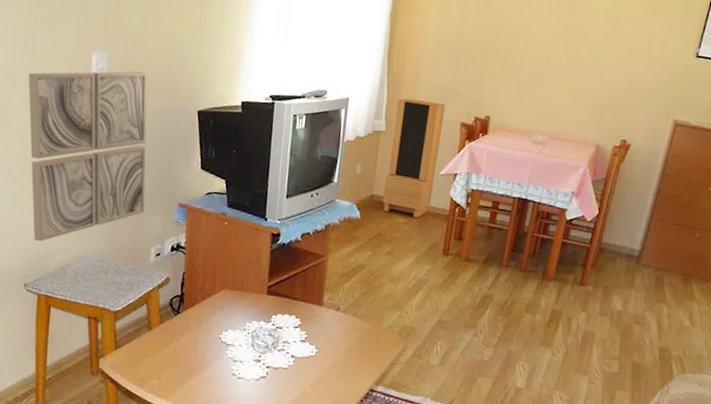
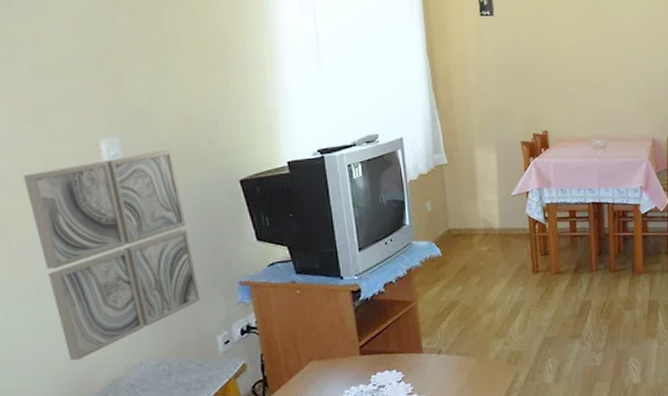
storage cabinet: present [382,98,446,218] -> none [453,126,510,243]

